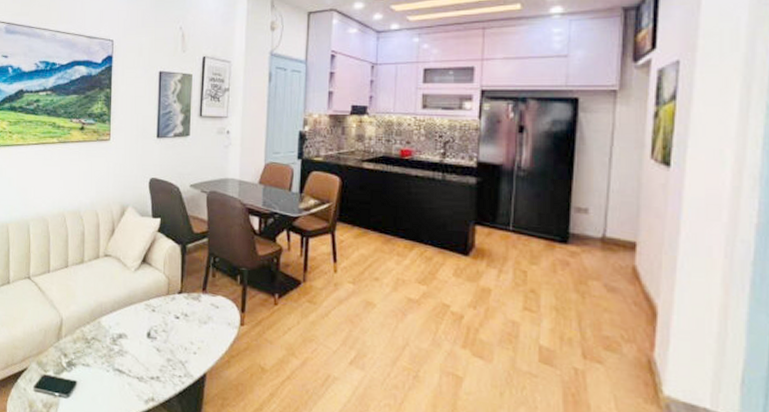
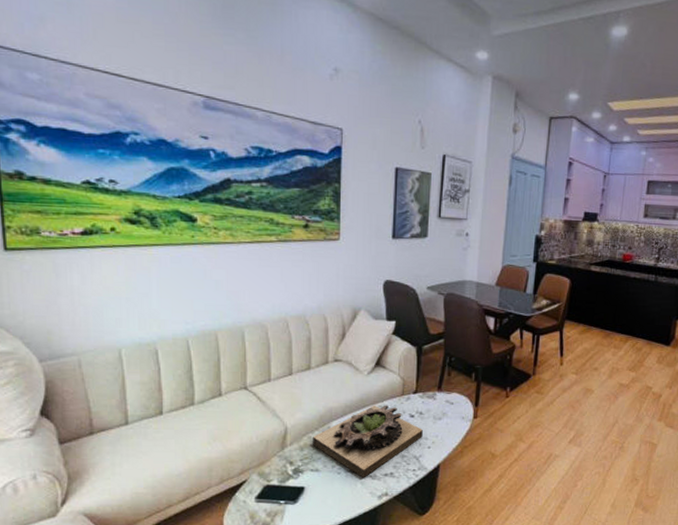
succulent planter: none [85,302,188,379] -> present [313,405,423,478]

